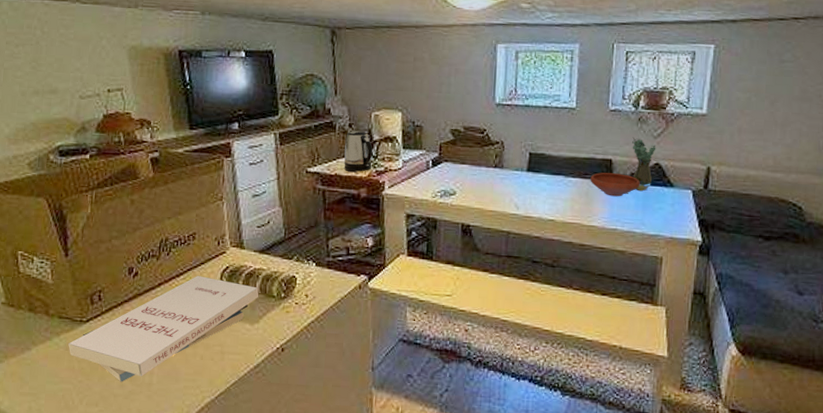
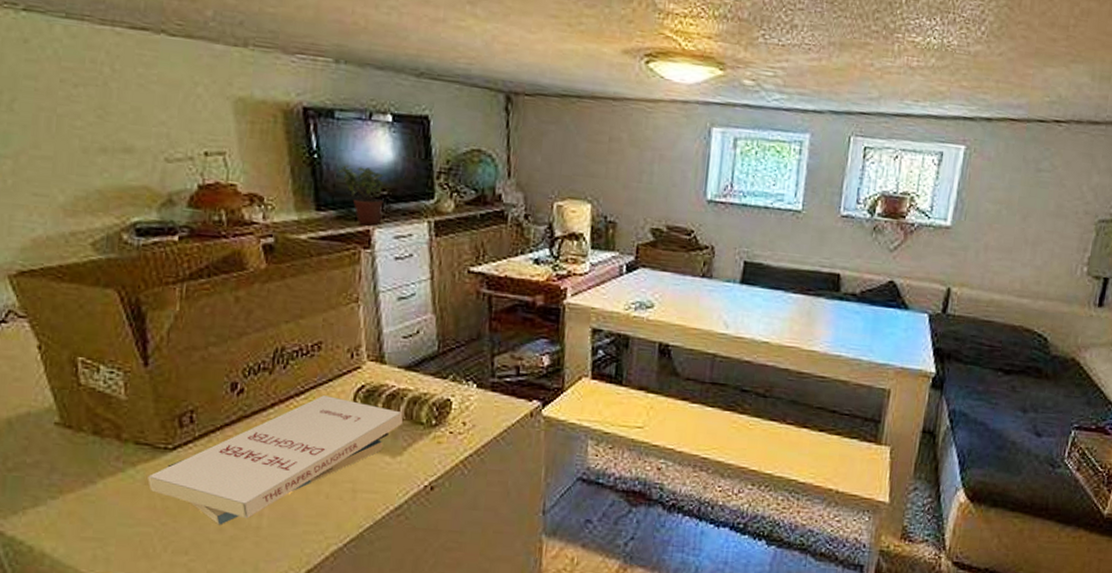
potted plant: none [205,93,240,139] -> present [338,165,384,226]
kettle: present [344,130,373,173] -> none [516,223,554,275]
bowl: present [590,172,640,197] -> none [813,289,871,319]
vase: present [632,137,656,191] -> none [862,249,892,313]

